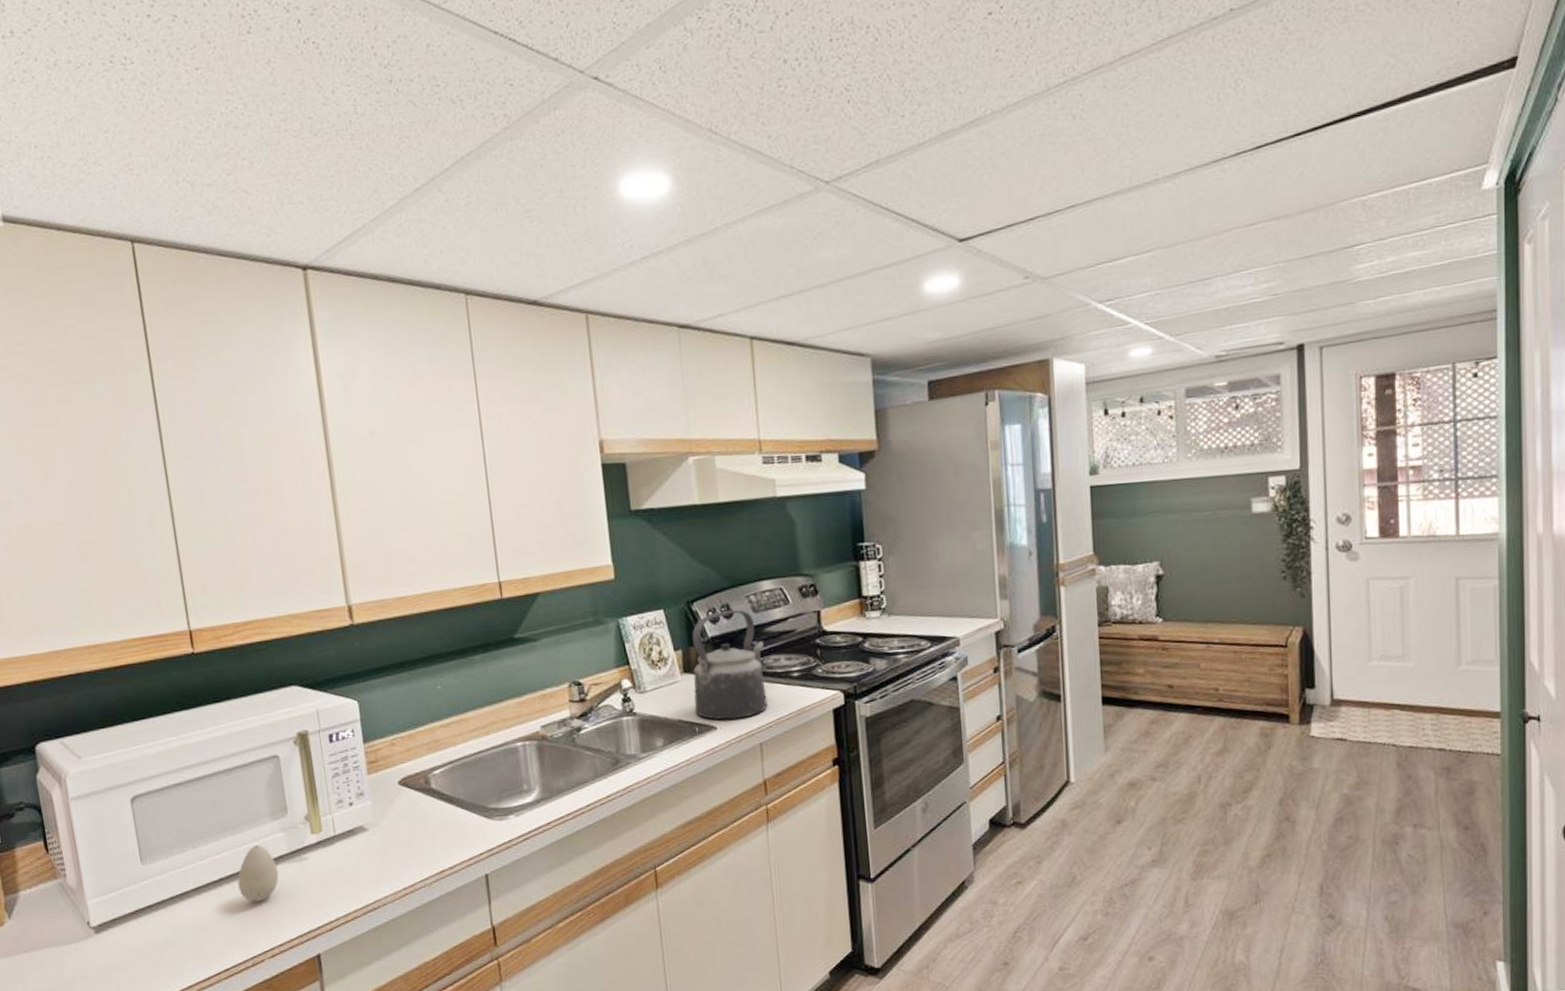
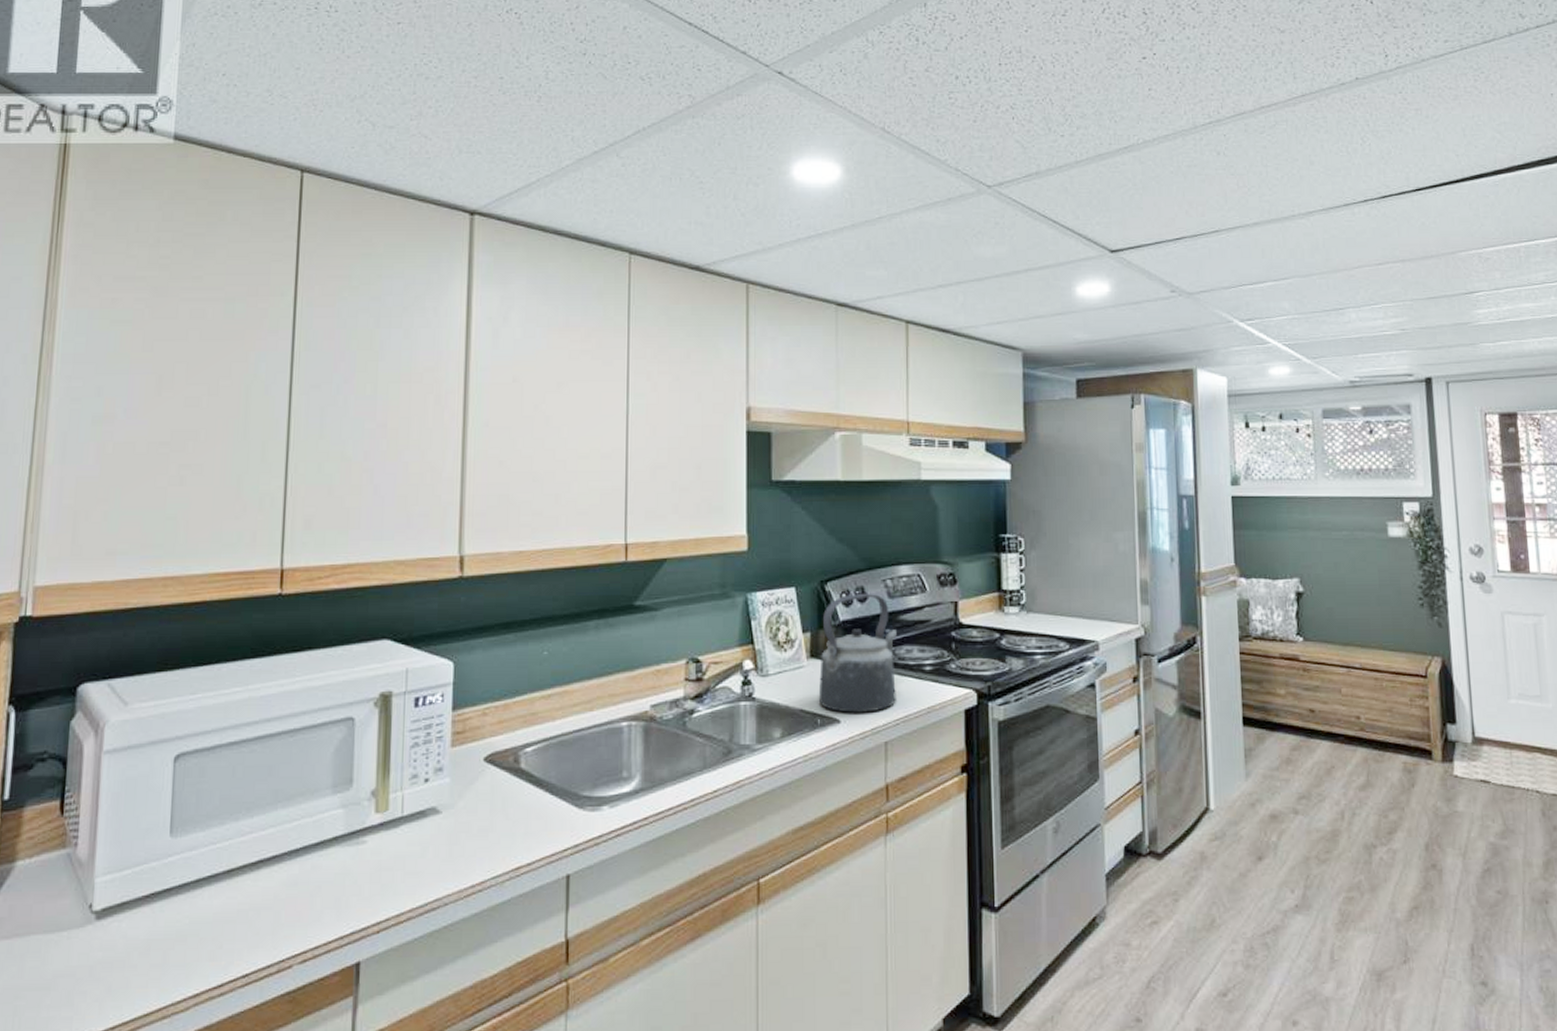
decorative egg: present [237,845,279,902] -> none [279,823,329,892]

